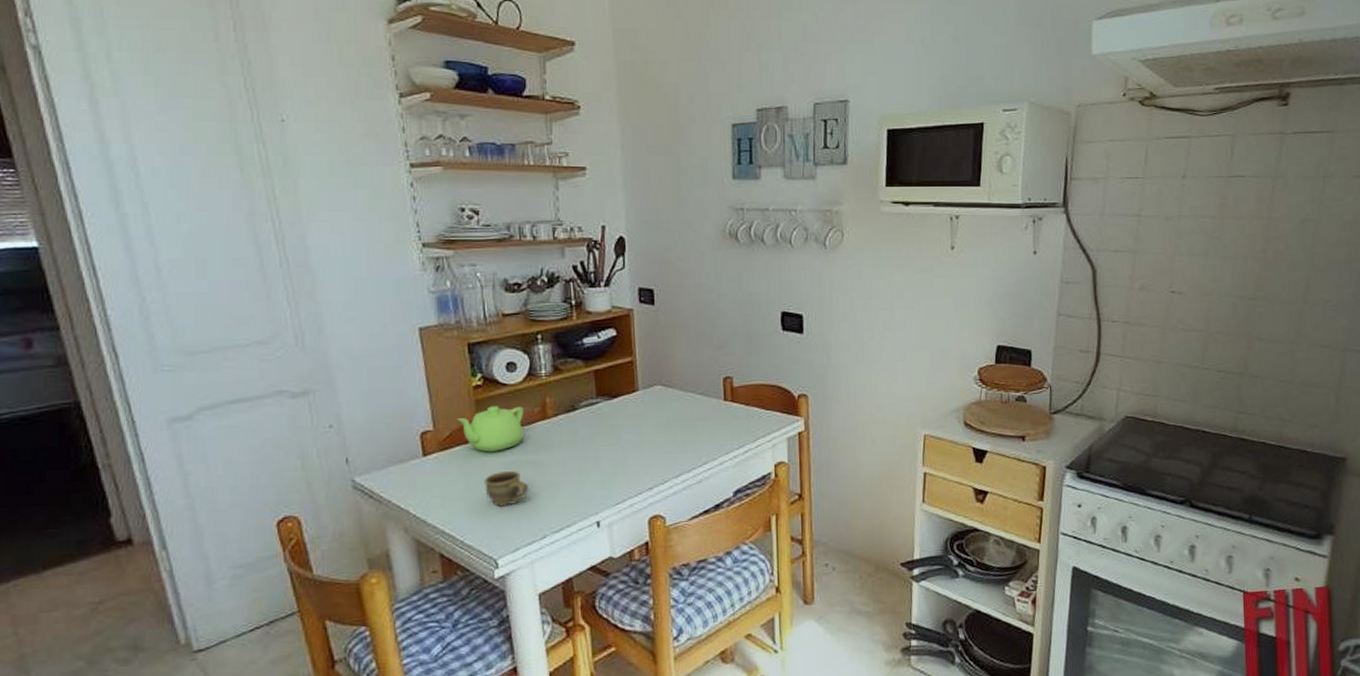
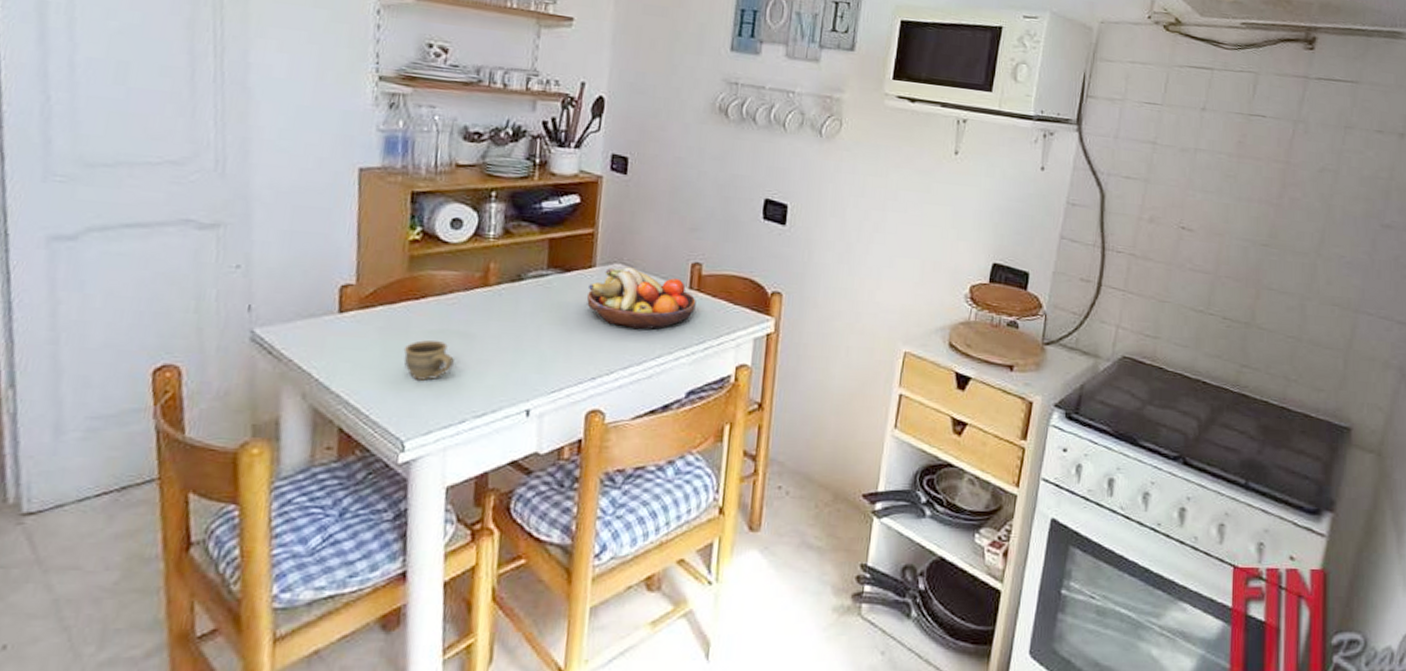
teapot: present [456,406,524,452] -> none [384,265,463,317]
fruit bowl: none [634,387,732,441] -> present [586,267,696,329]

